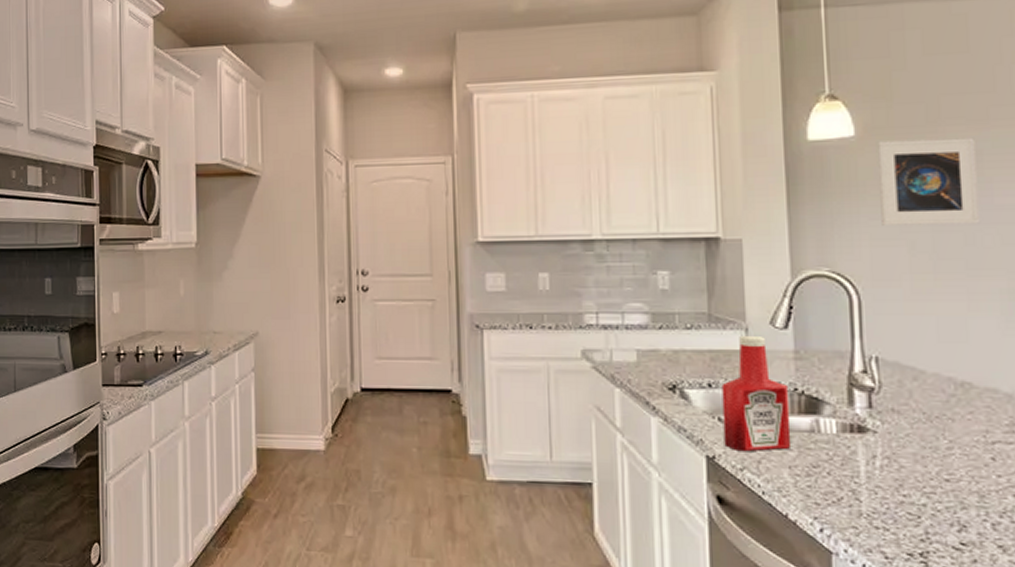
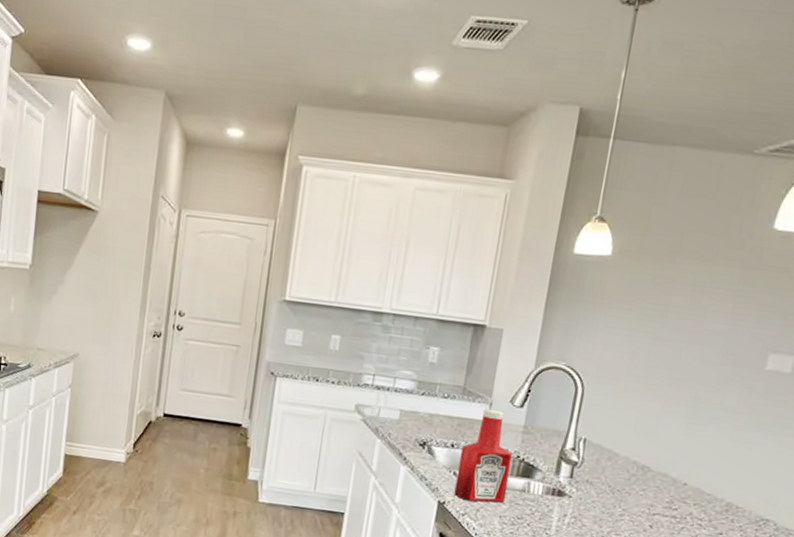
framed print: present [876,137,979,226] -> none [614,263,702,343]

